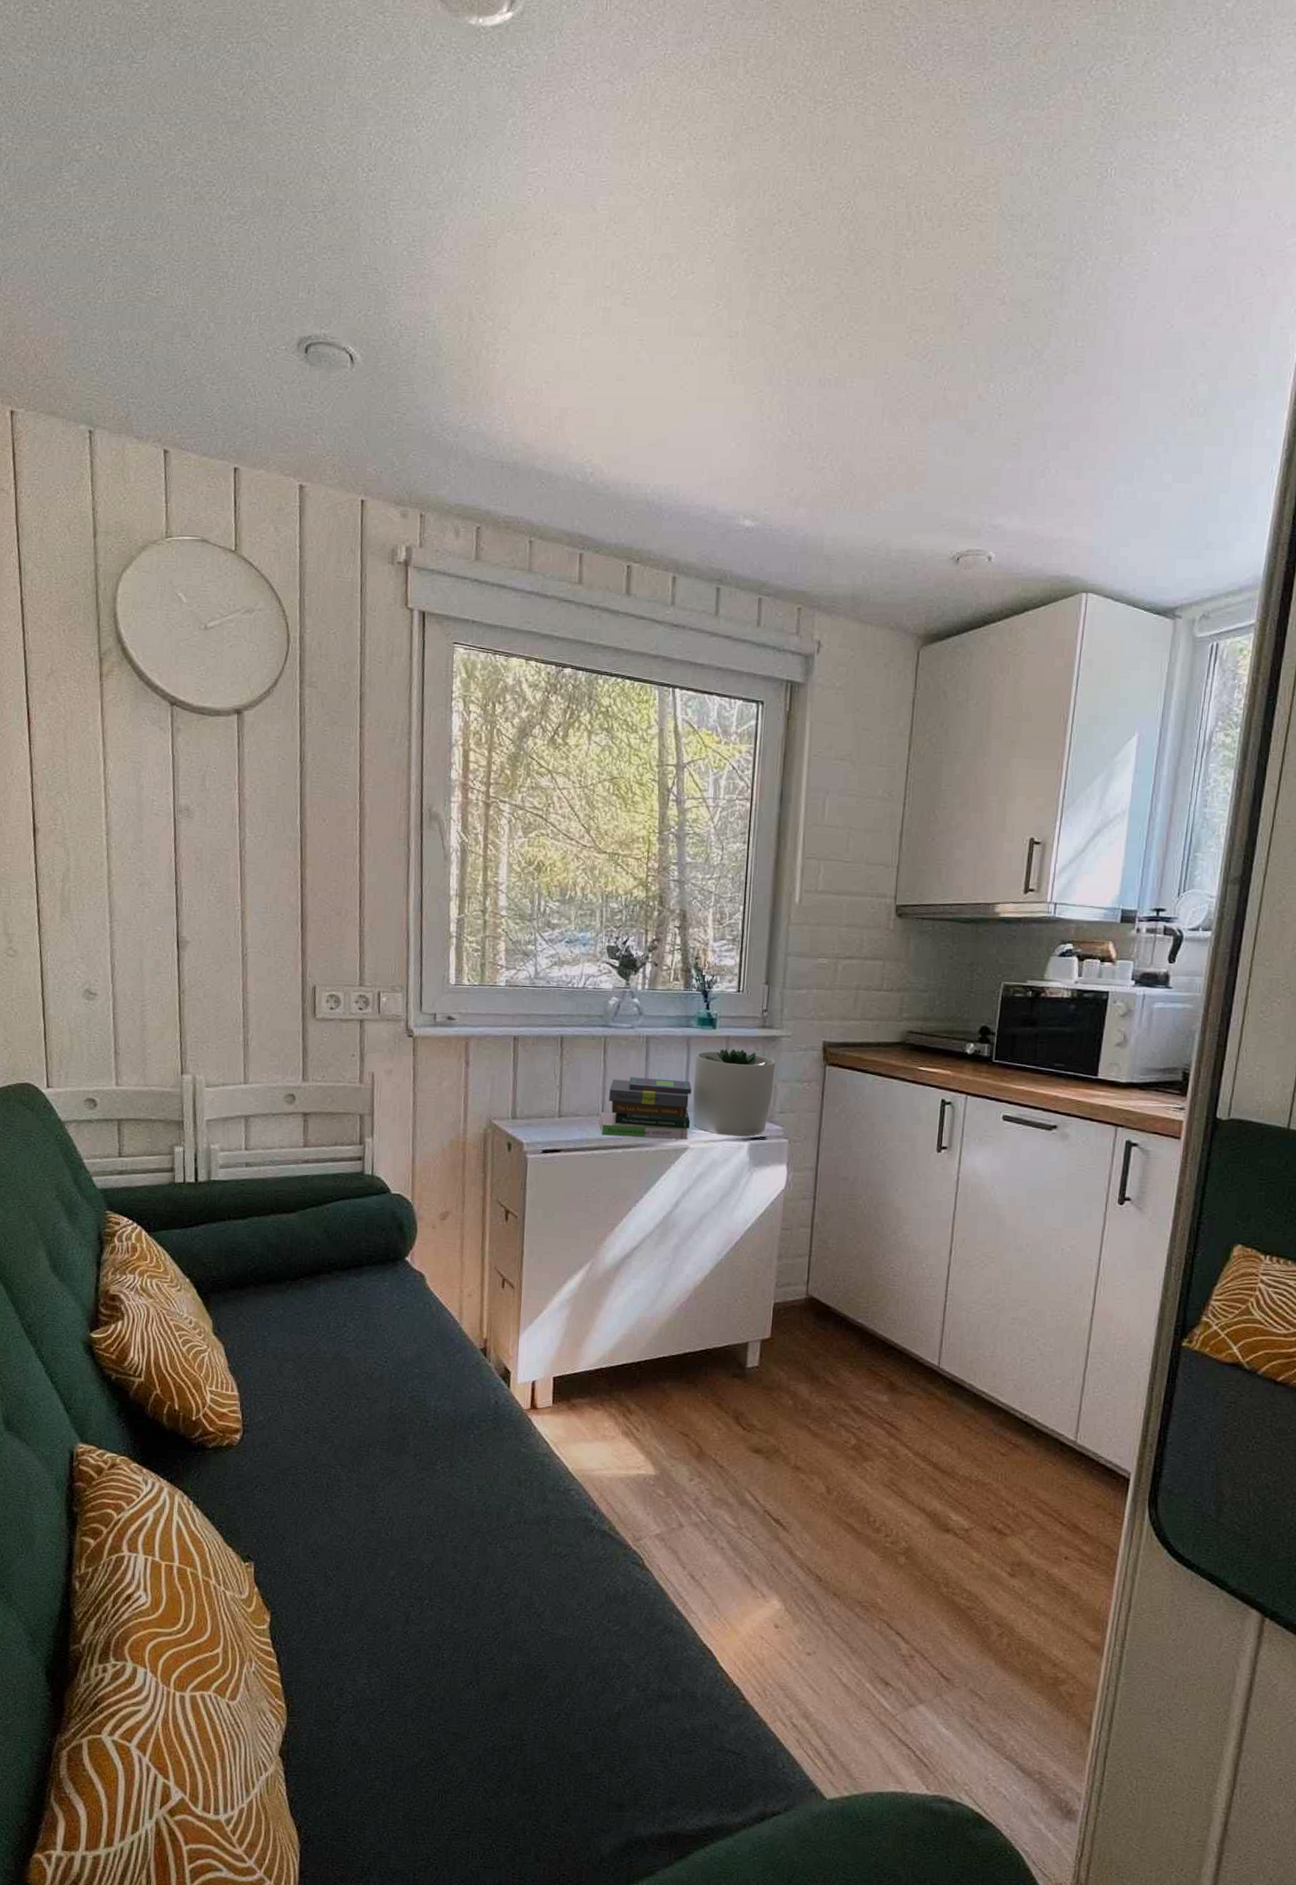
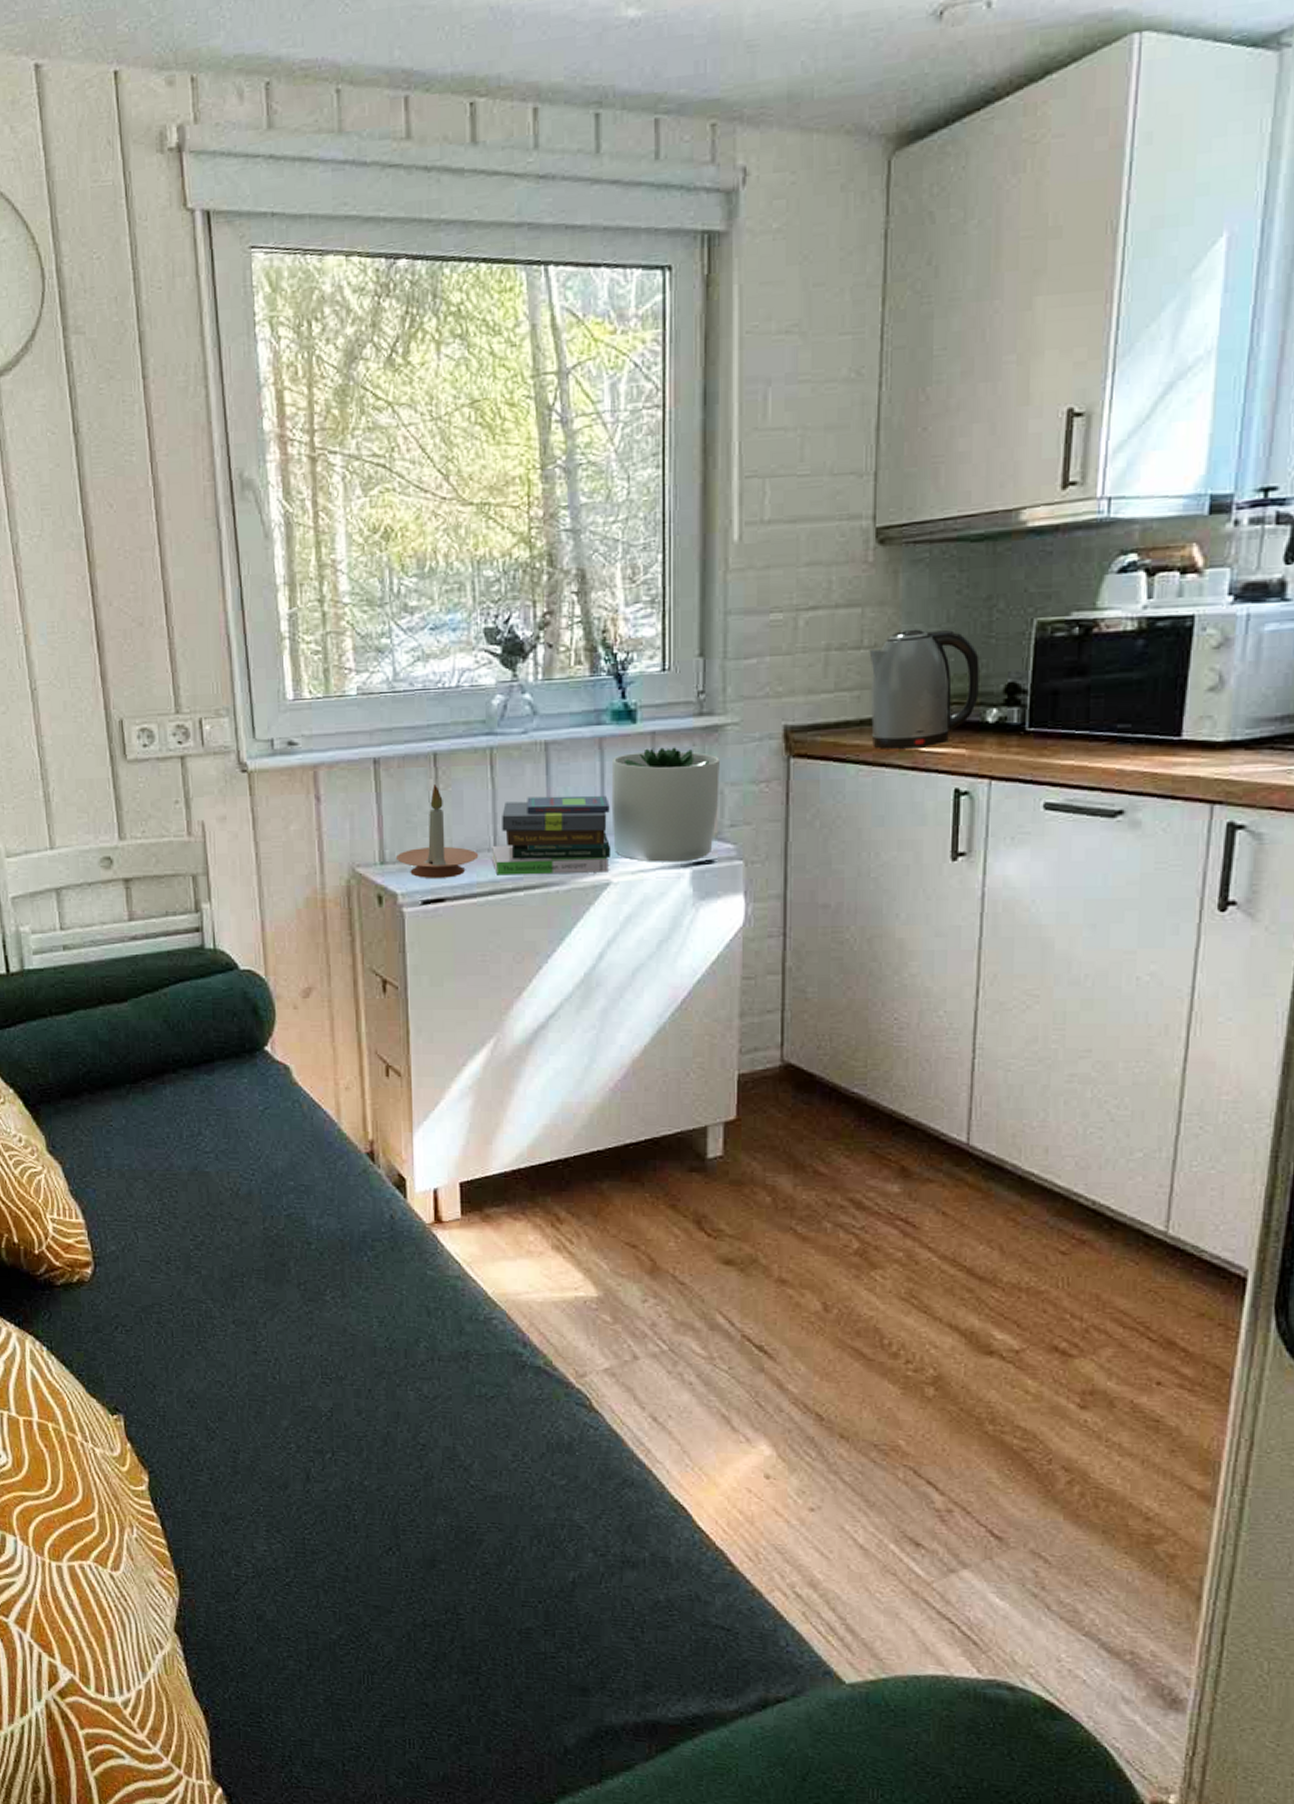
candle holder: none [524,1061,590,1134] -> present [395,785,479,878]
kettle: none [885,980,963,1067] -> present [869,629,980,749]

